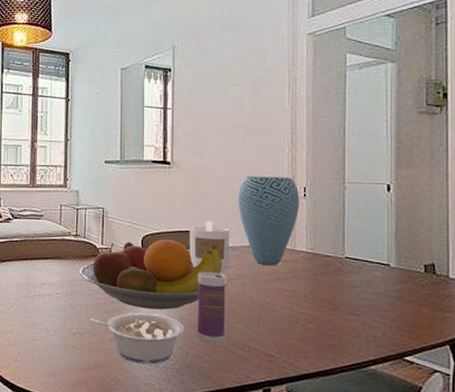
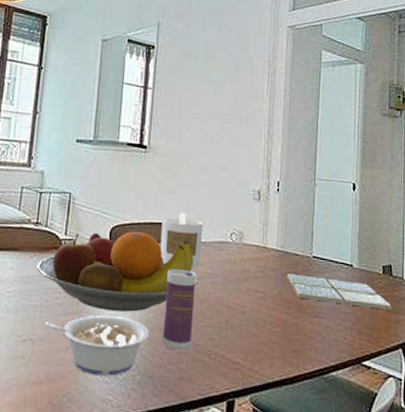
vase: present [238,175,300,266] -> none [213,166,274,264]
drink coaster: none [319,274,436,308] -> present [287,274,392,310]

